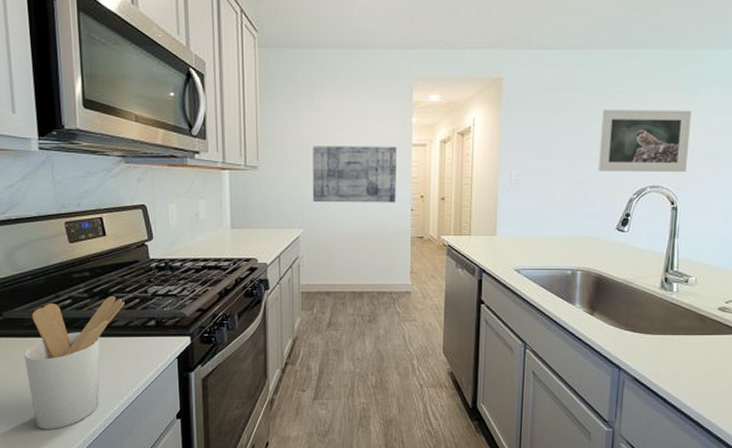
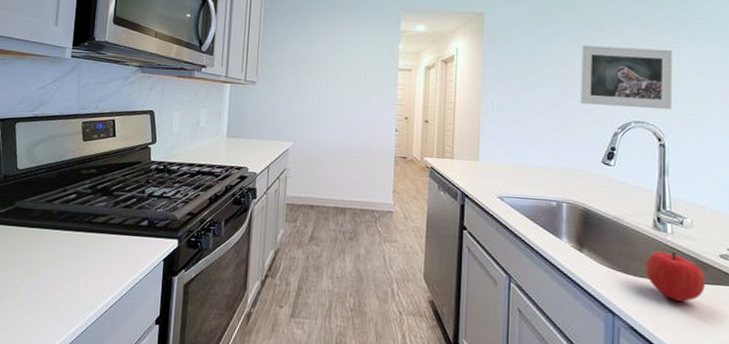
utensil holder: present [23,295,125,429] -> none [24,193,123,324]
wall art: present [313,146,397,203] -> none [304,66,384,123]
fruit: none [651,308,704,352] -> present [646,251,706,302]

